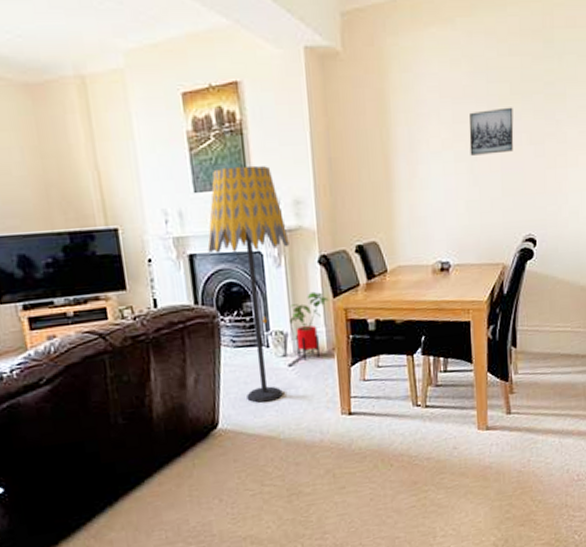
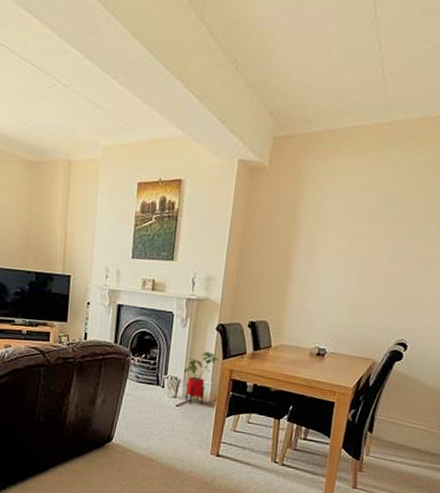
floor lamp: present [207,165,289,403] -> none [133,243,197,431]
wall art: present [469,107,514,156] -> none [361,229,407,268]

